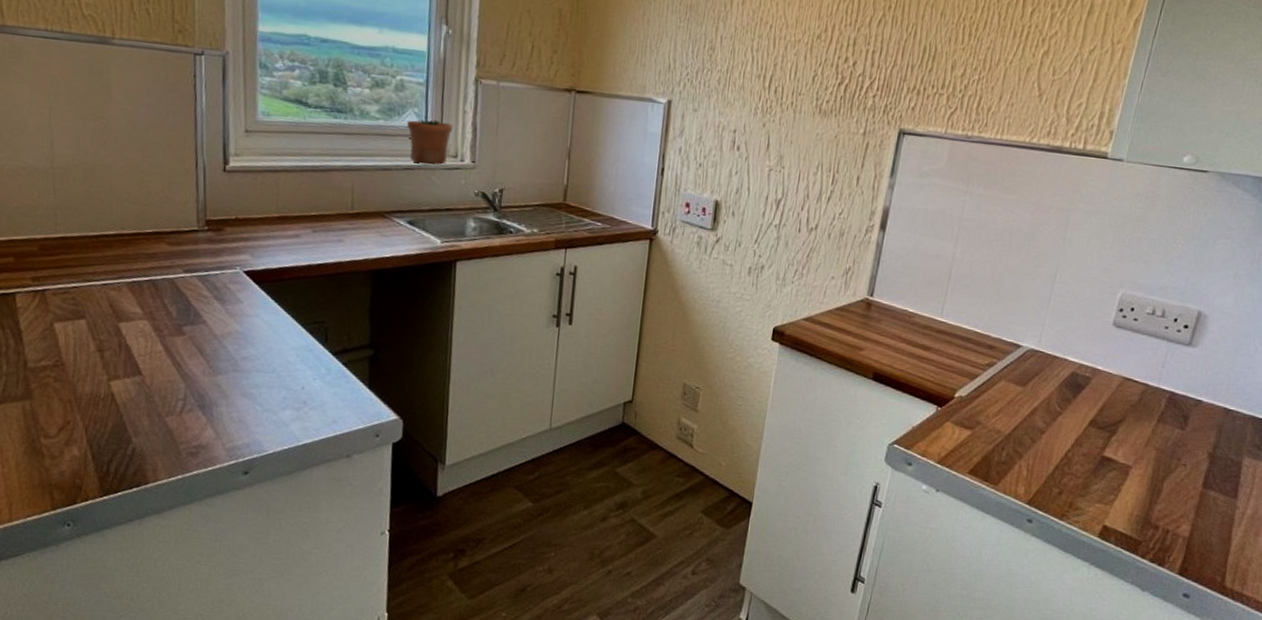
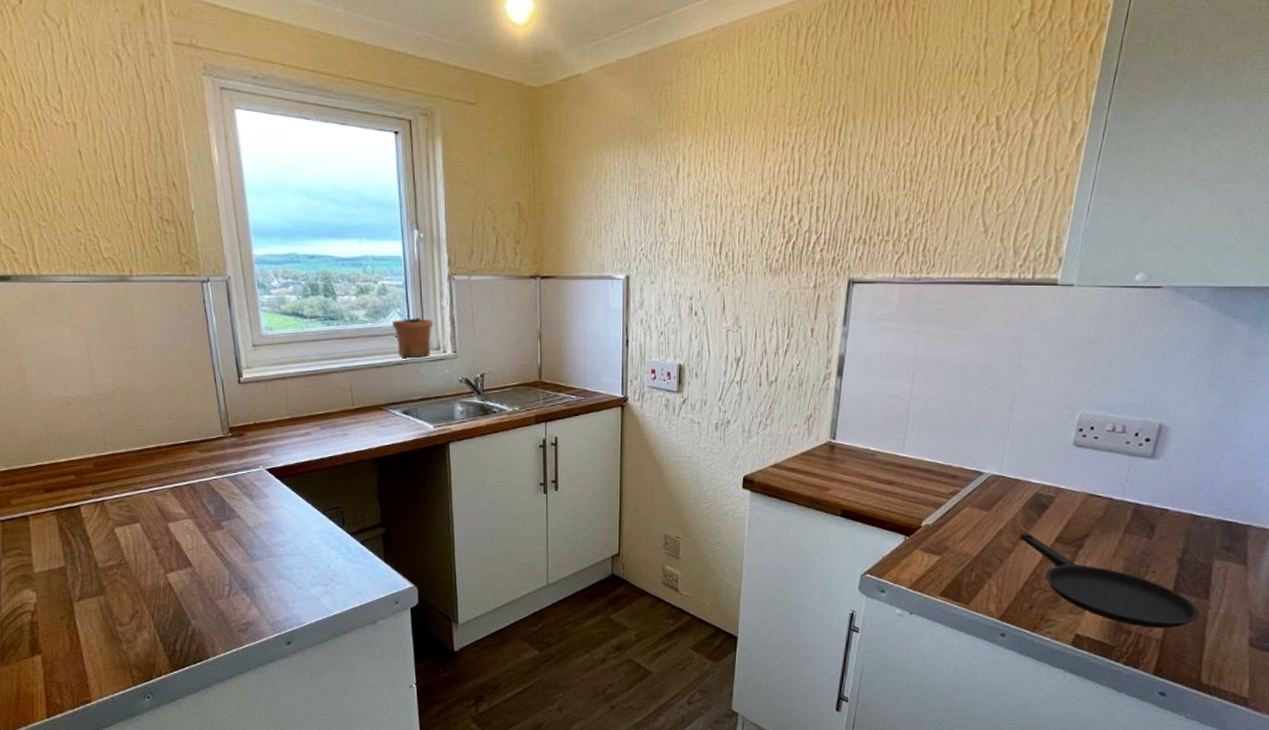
frying pan: none [1053,414,1227,526] -> present [1019,533,1200,629]

